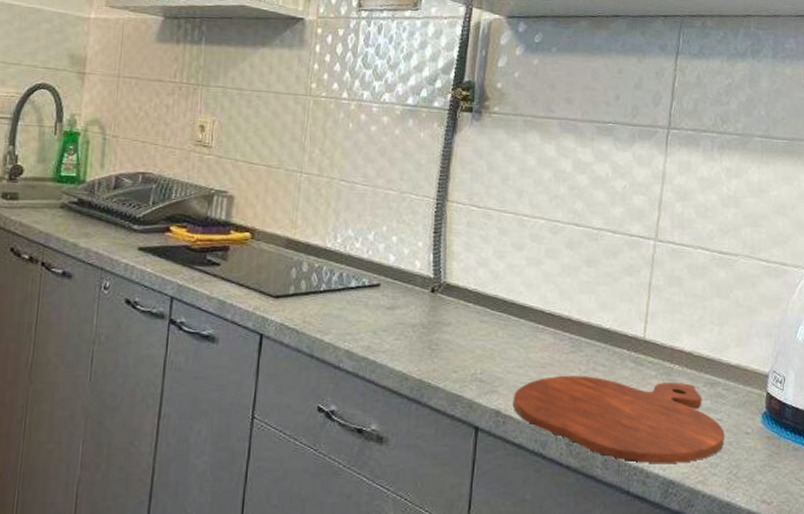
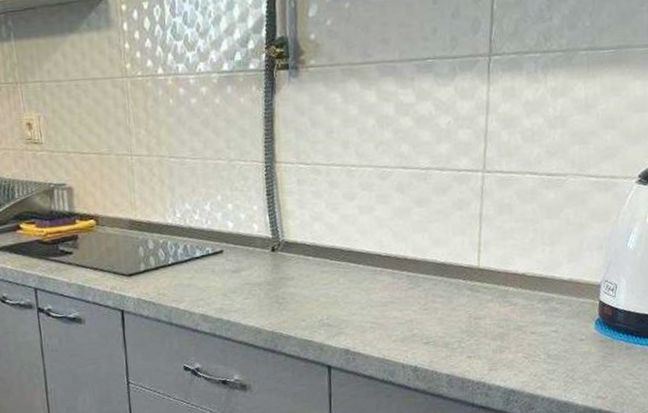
cutting board: present [512,375,724,463] -> none [359,302,560,378]

